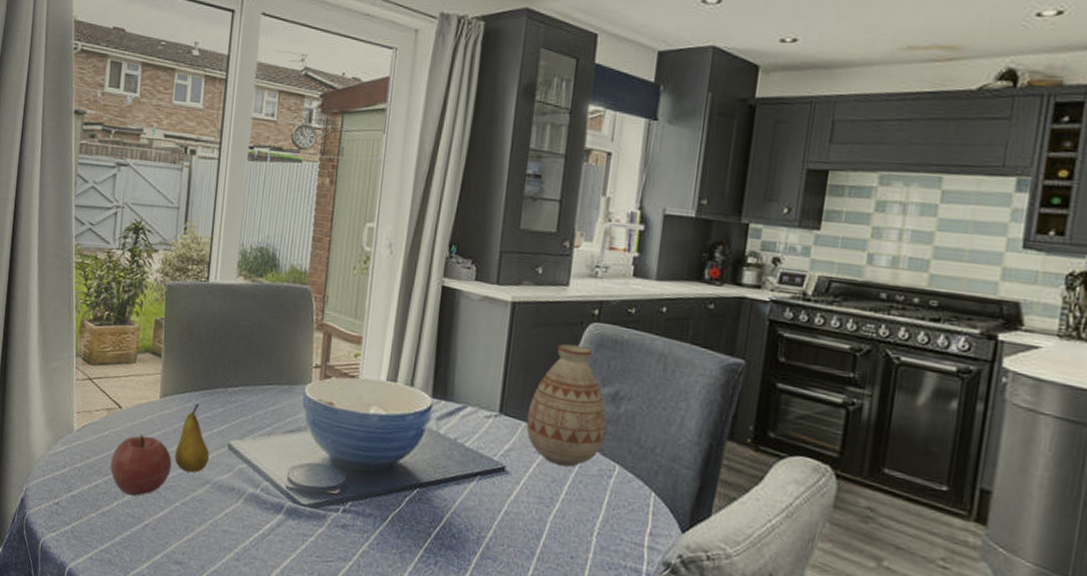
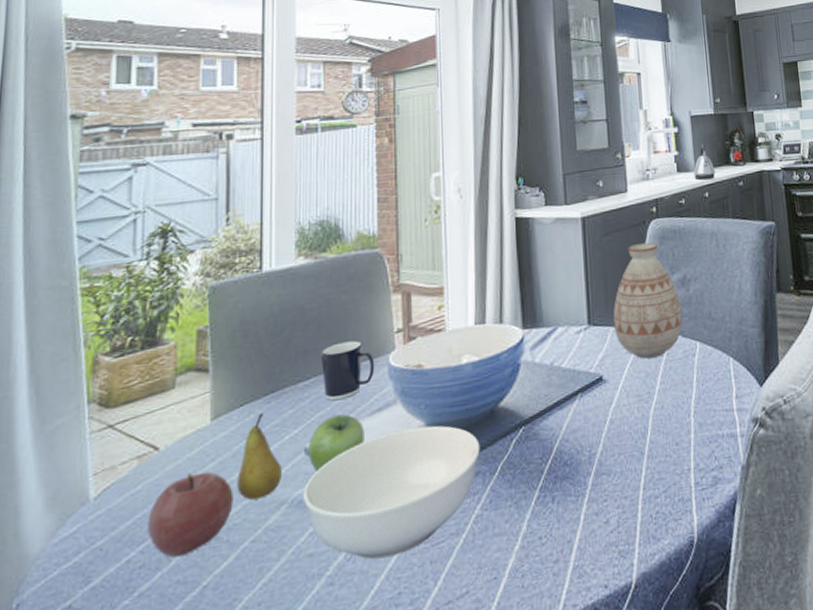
bowl: none [222,453,376,558] -> present [302,425,480,559]
fruit: none [230,423,278,466] -> present [307,414,365,471]
mug: none [248,362,293,413] -> present [320,340,375,401]
kettle: none [653,250,682,294] -> present [694,144,716,181]

